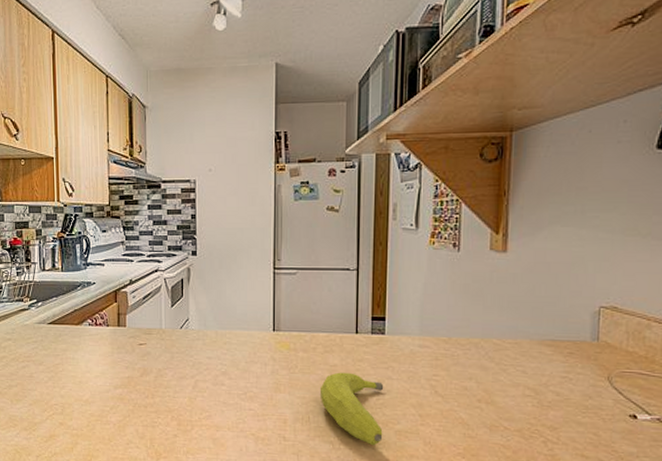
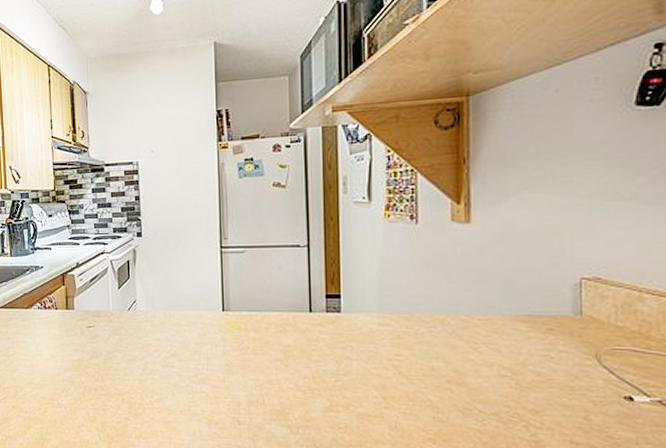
fruit: present [319,372,384,446] -> none [274,352,344,430]

